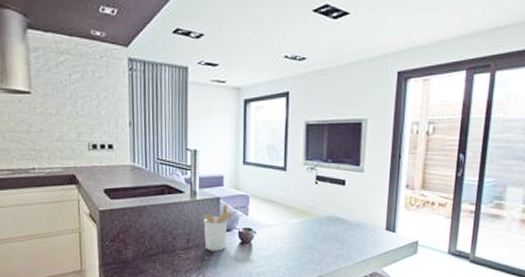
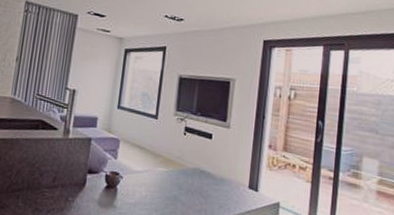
utensil holder: present [203,204,238,251] -> none [70,145,107,193]

